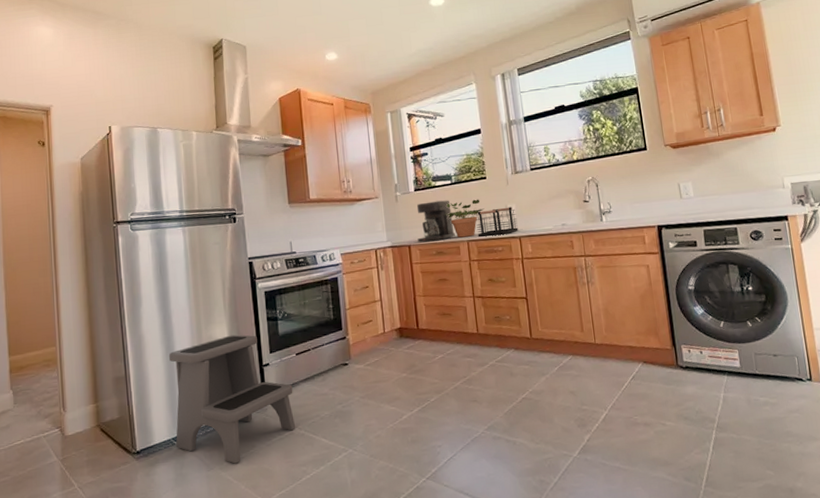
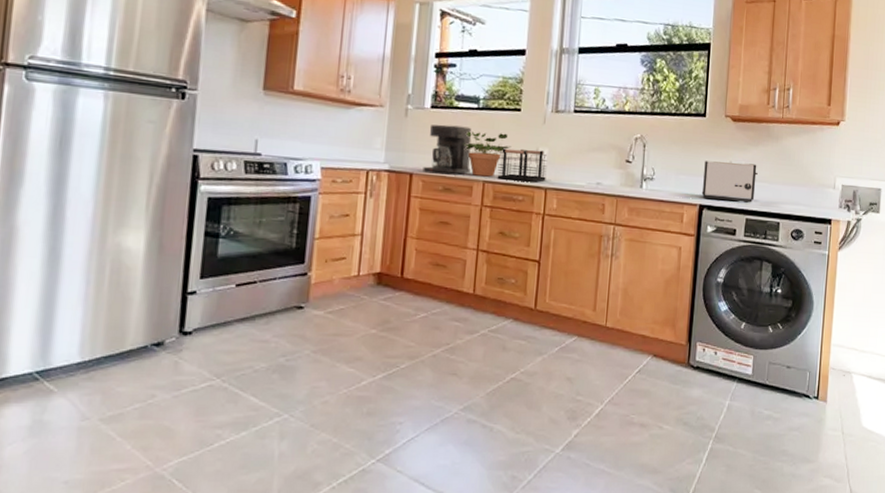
step stool: present [168,334,296,464] -> none [40,246,224,416]
toaster: none [654,181,707,220] -> present [701,161,758,203]

